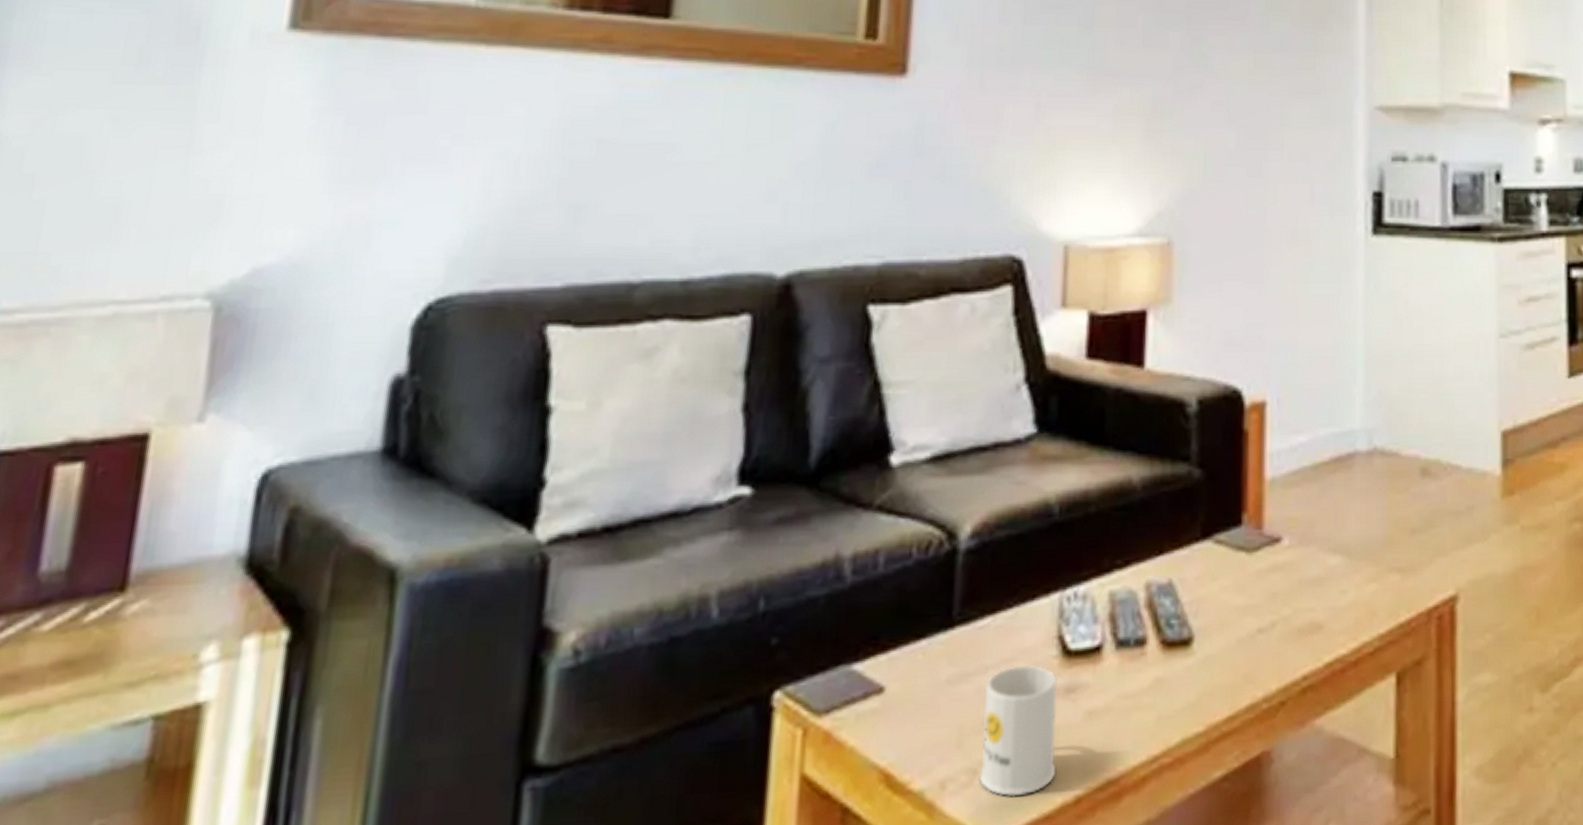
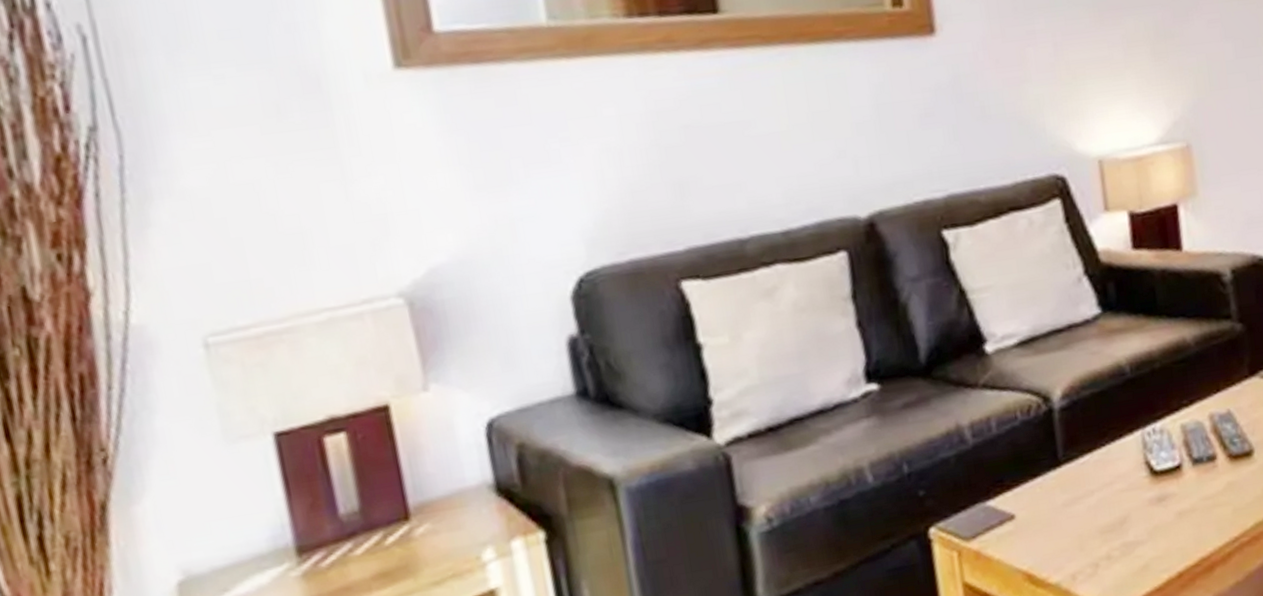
mug: present [979,666,1057,797] -> none [1093,485,1160,579]

